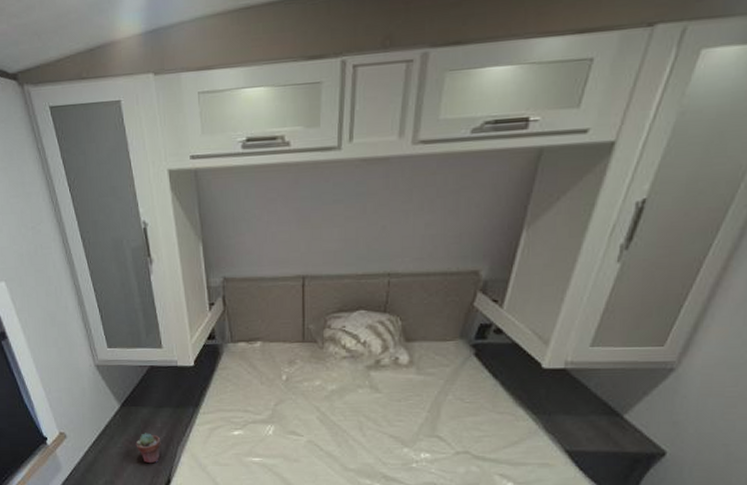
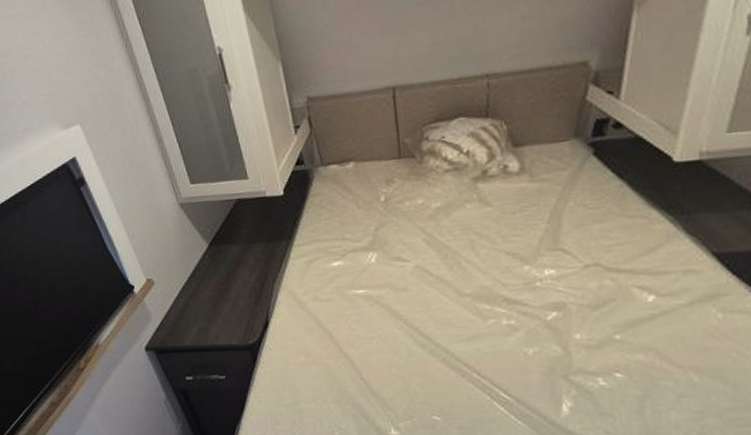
potted succulent: present [135,433,161,464] -> none [228,272,256,306]

